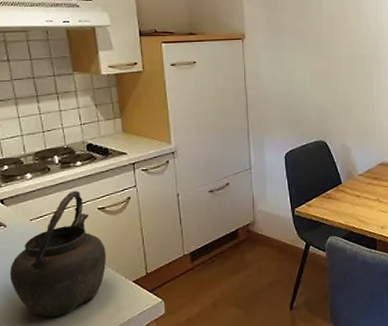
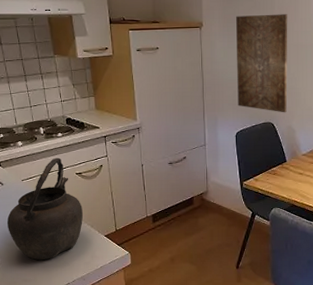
wall art: none [281,24,340,130] -> present [235,14,288,113]

